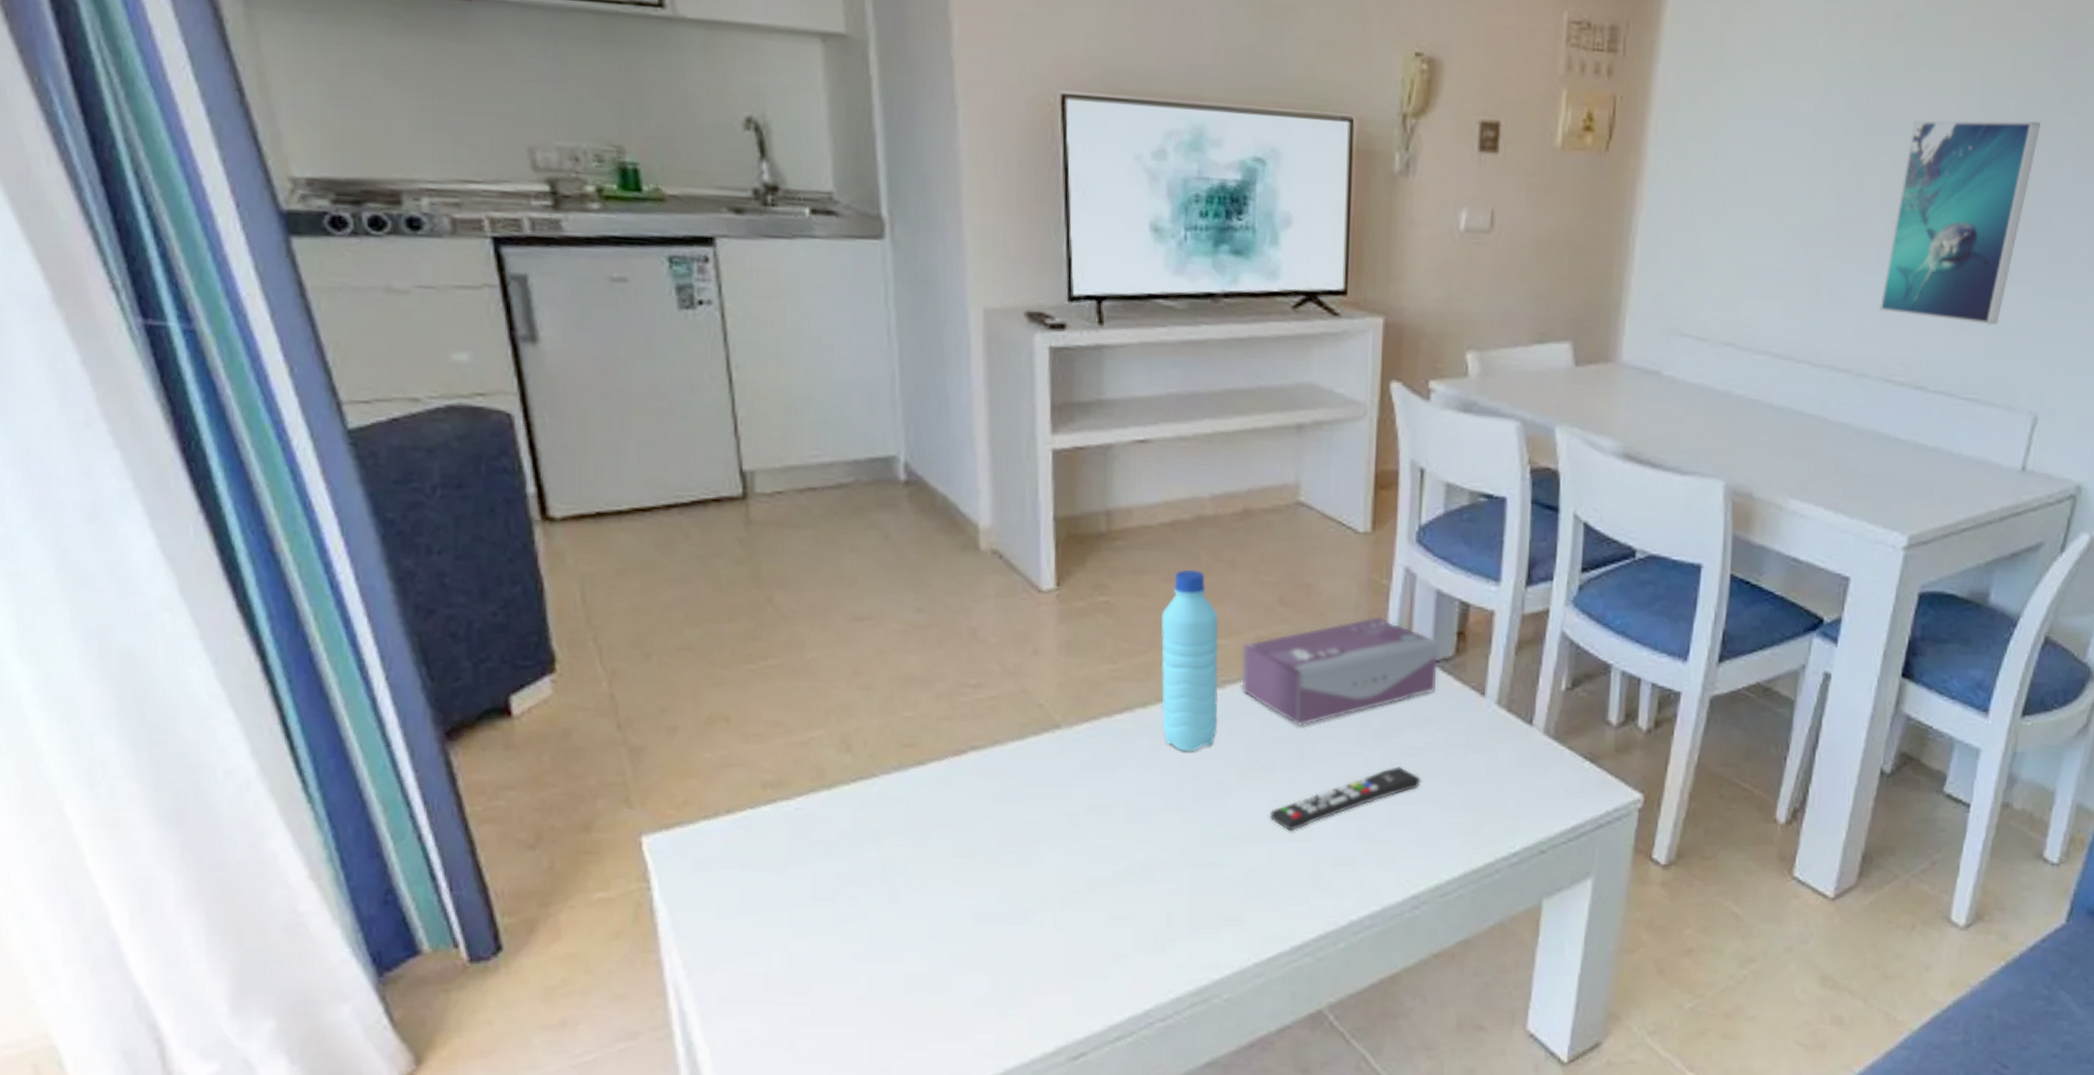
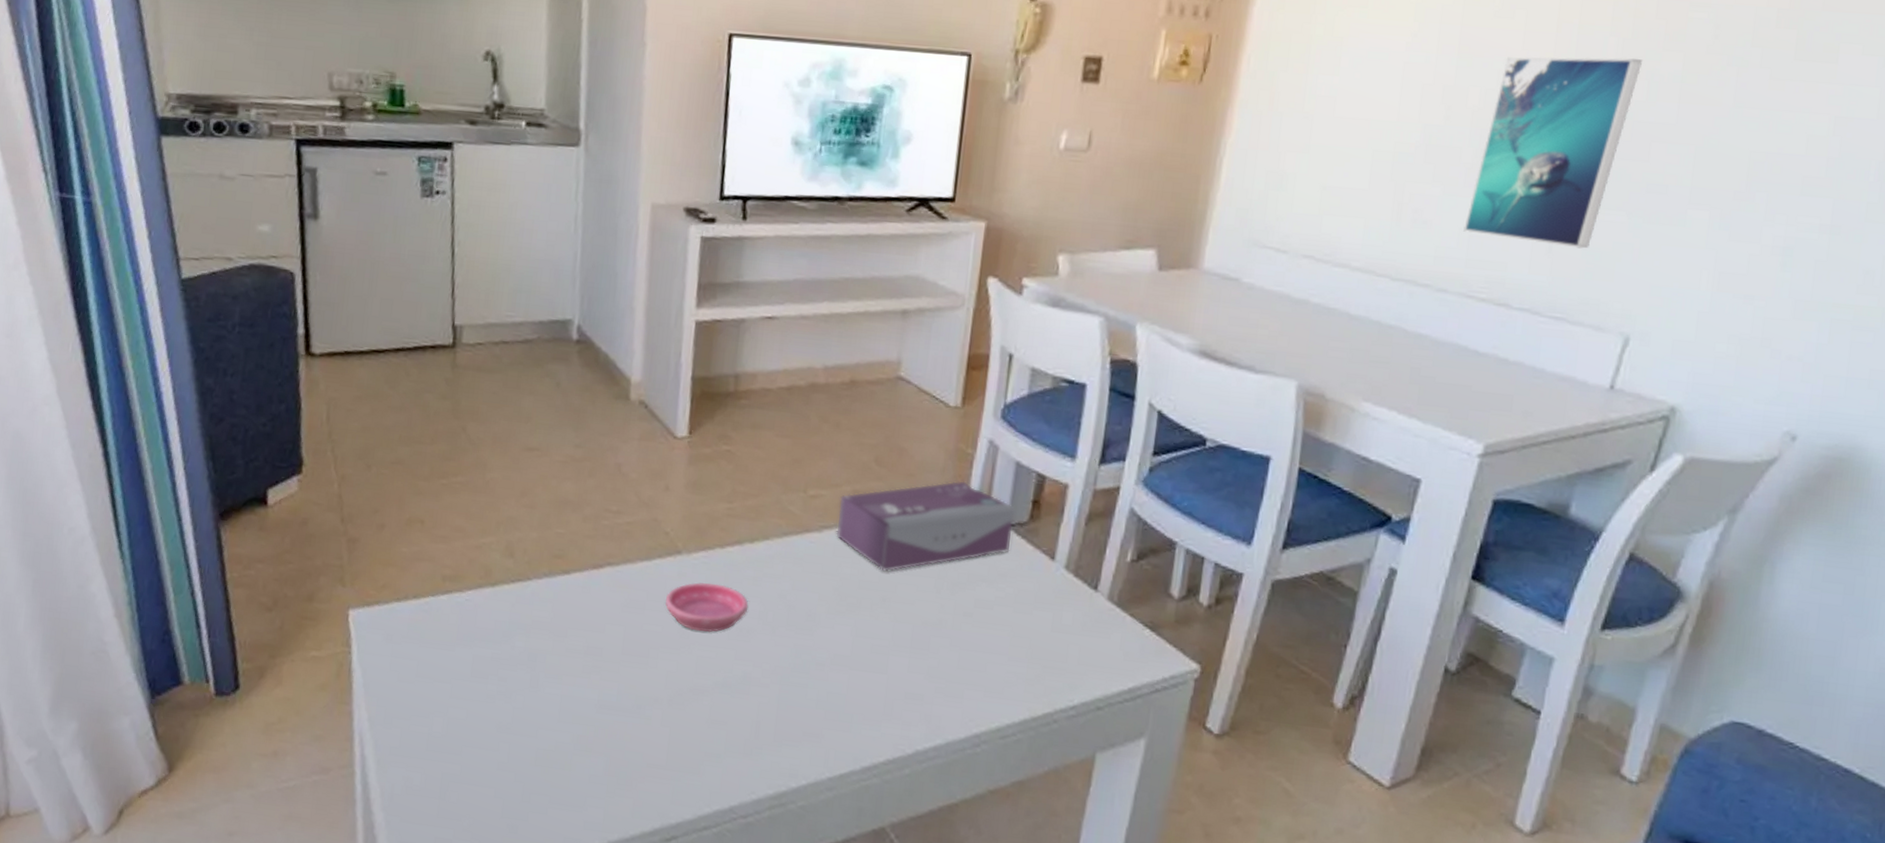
saucer: none [1047,758,1146,816] -> present [665,582,749,633]
water bottle: present [1160,570,1219,752] -> none [766,428,822,585]
remote control: present [1270,766,1421,831] -> none [852,616,990,663]

